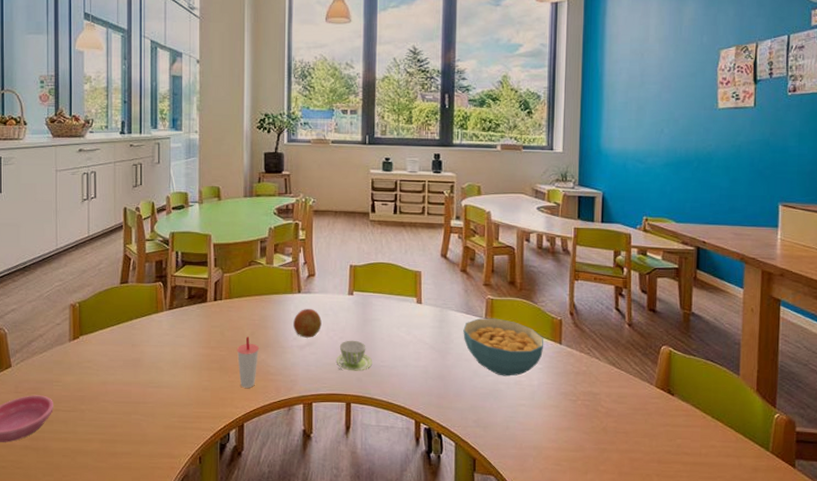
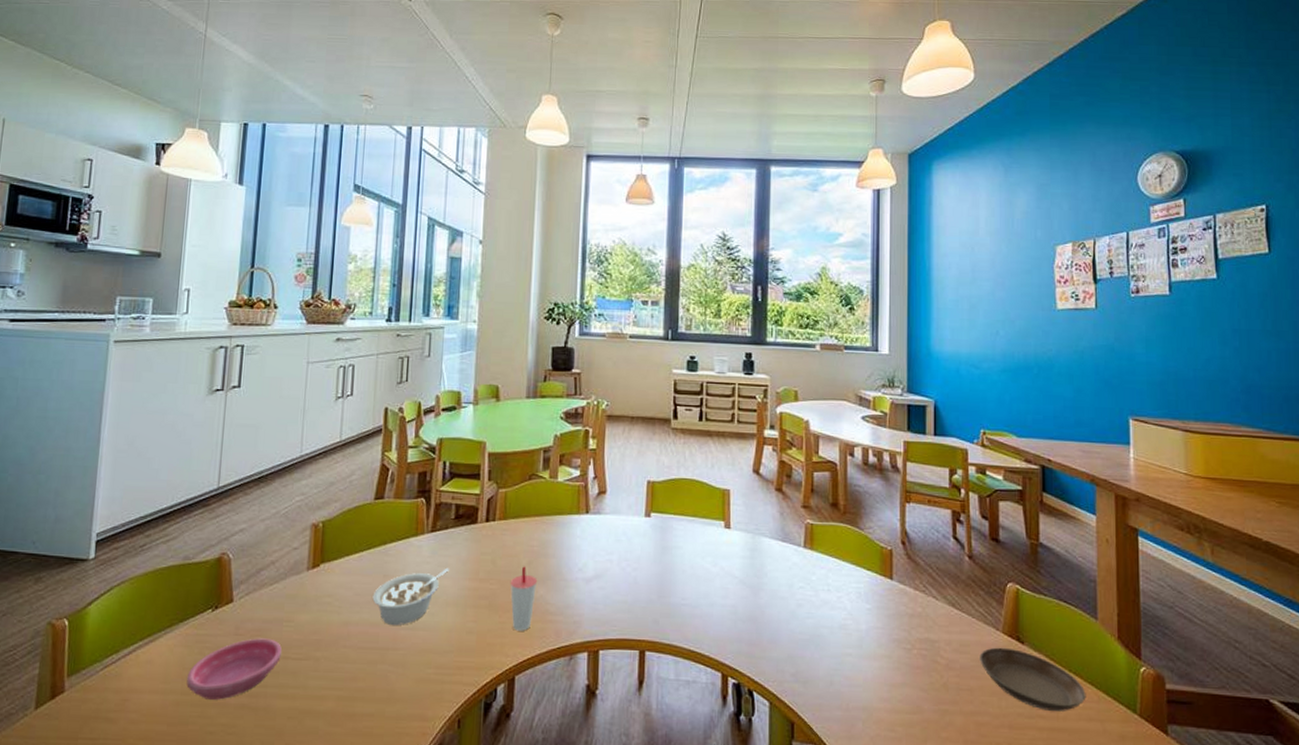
legume: none [124,338,185,384] -> present [372,567,449,625]
apple: present [293,309,322,338] -> none [579,533,613,569]
cup: present [337,340,373,371] -> none [629,572,672,611]
cereal bowl: present [463,318,544,376] -> none [778,547,873,619]
saucer: none [635,398,726,449] -> present [980,647,1086,711]

